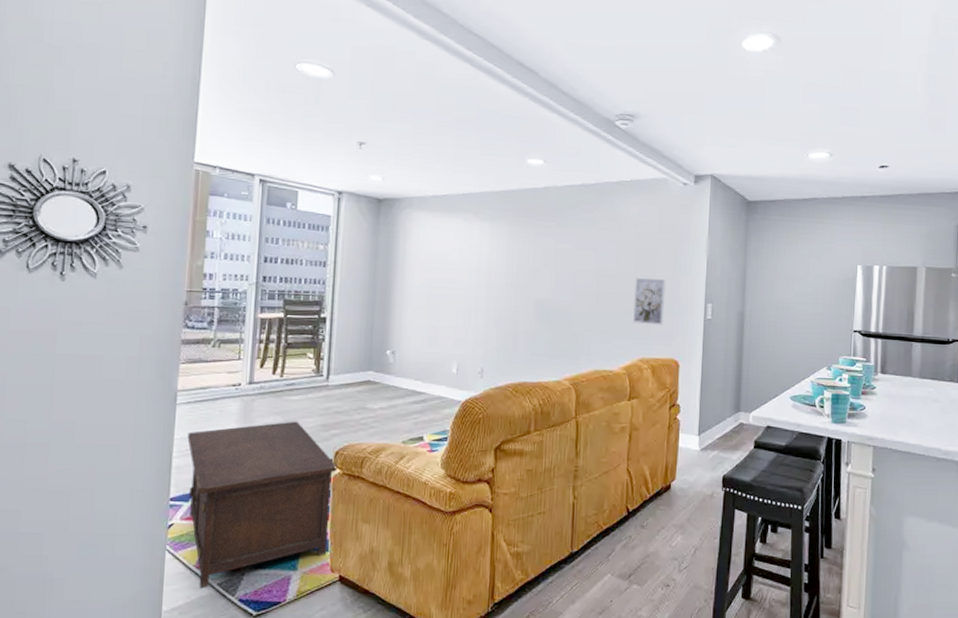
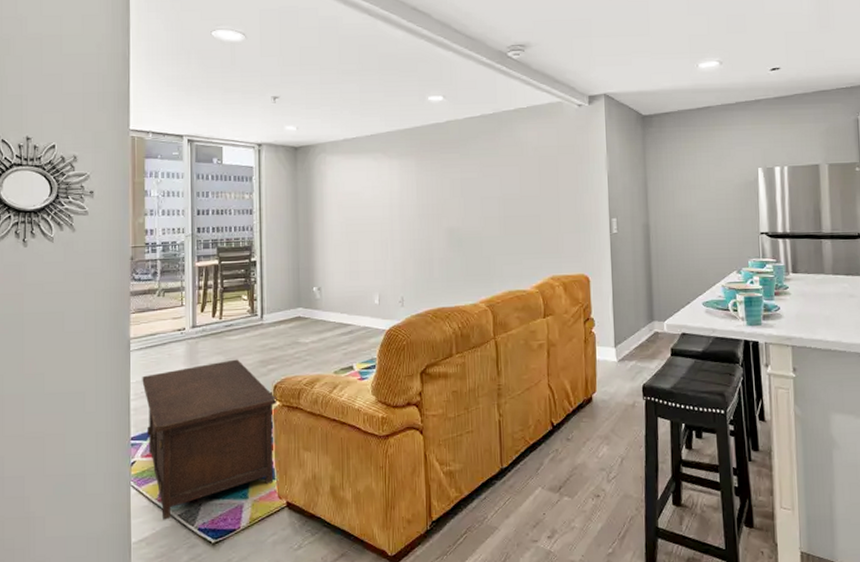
wall art: present [633,277,666,326] -> none [540,198,571,244]

